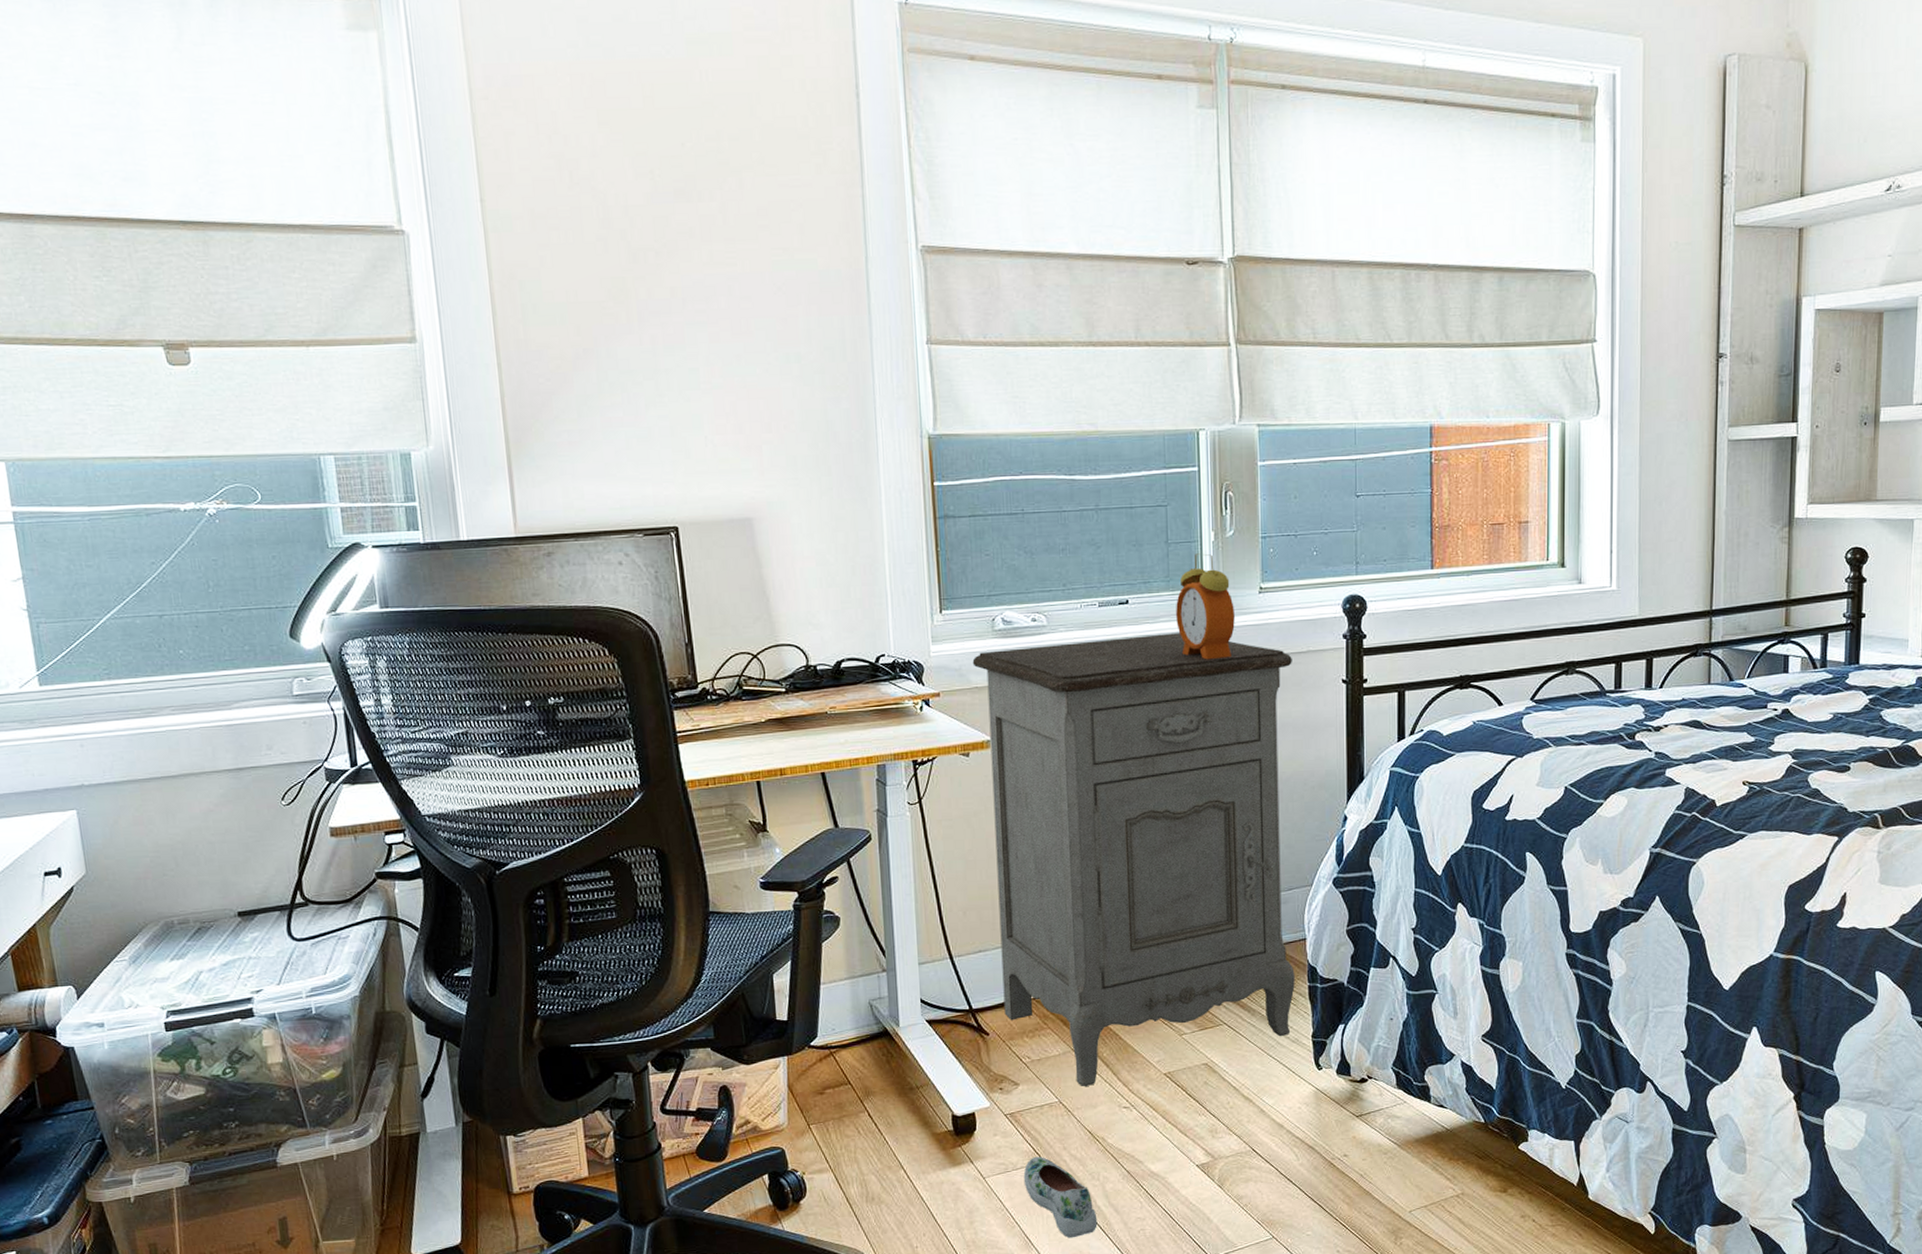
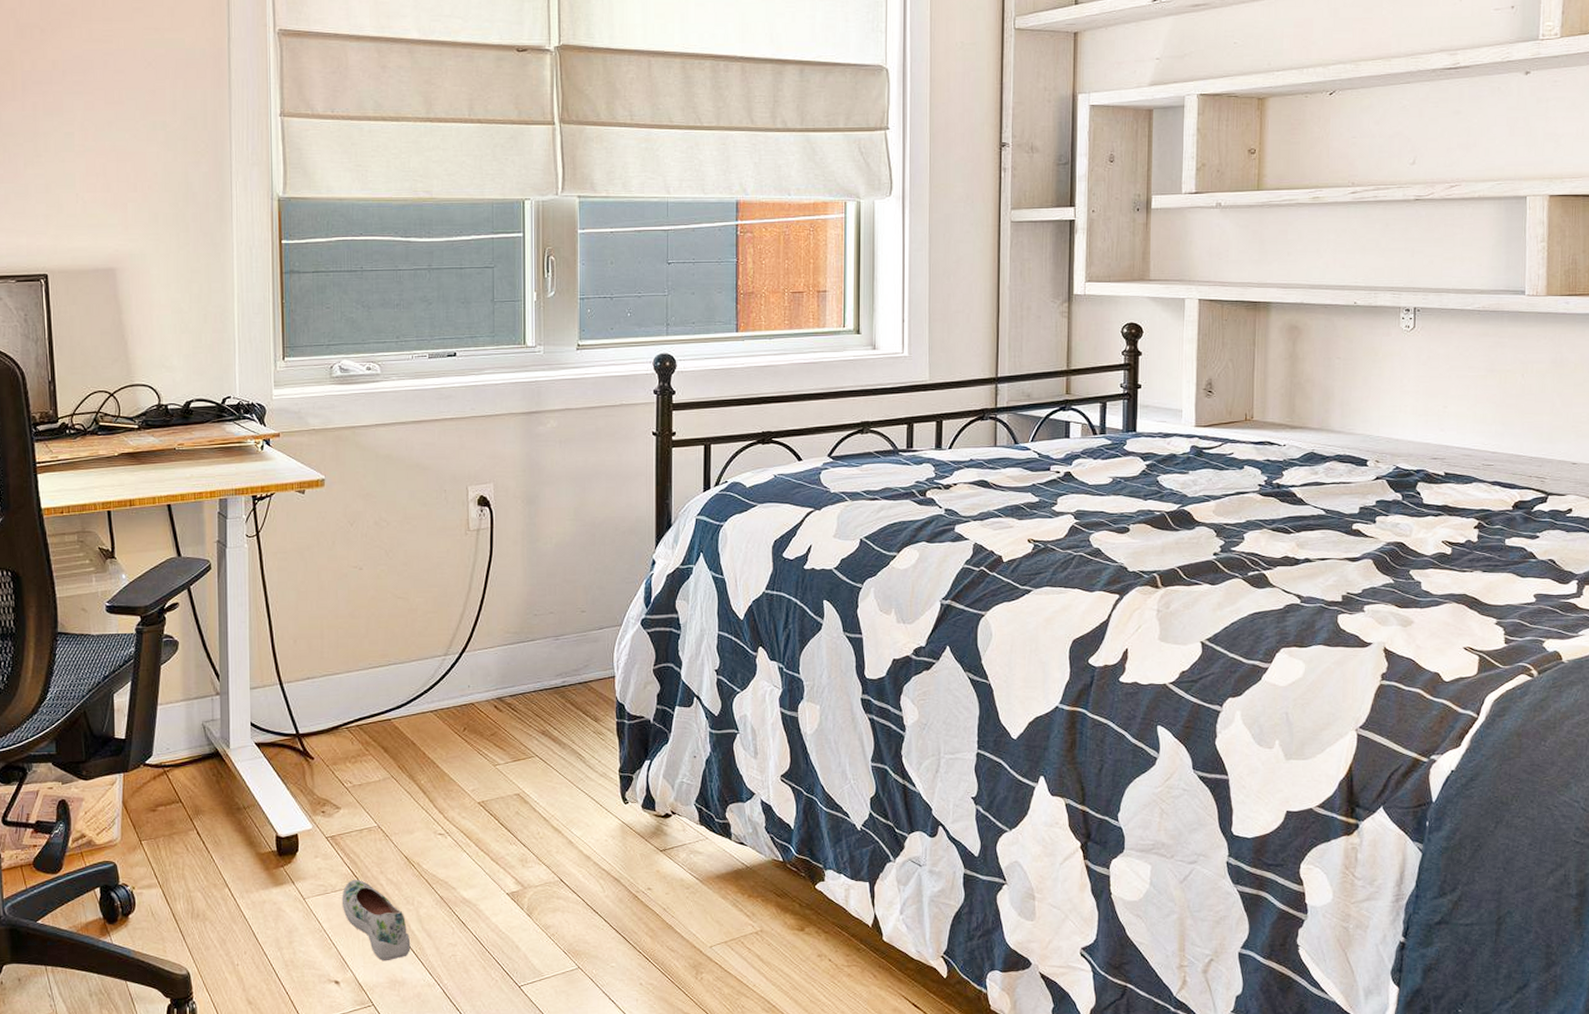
nightstand: present [972,633,1295,1086] -> none [311,384,606,812]
alarm clock: present [1176,553,1235,660] -> none [500,312,554,410]

